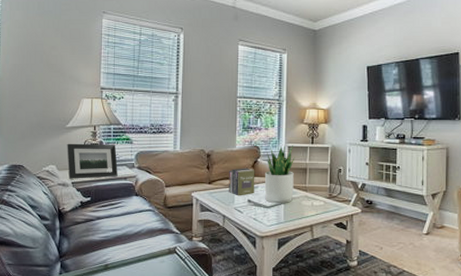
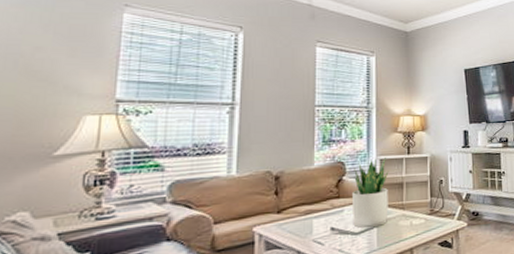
picture frame: present [67,143,118,179] -> none [51,174,139,229]
books: present [229,168,255,196] -> none [305,188,340,225]

